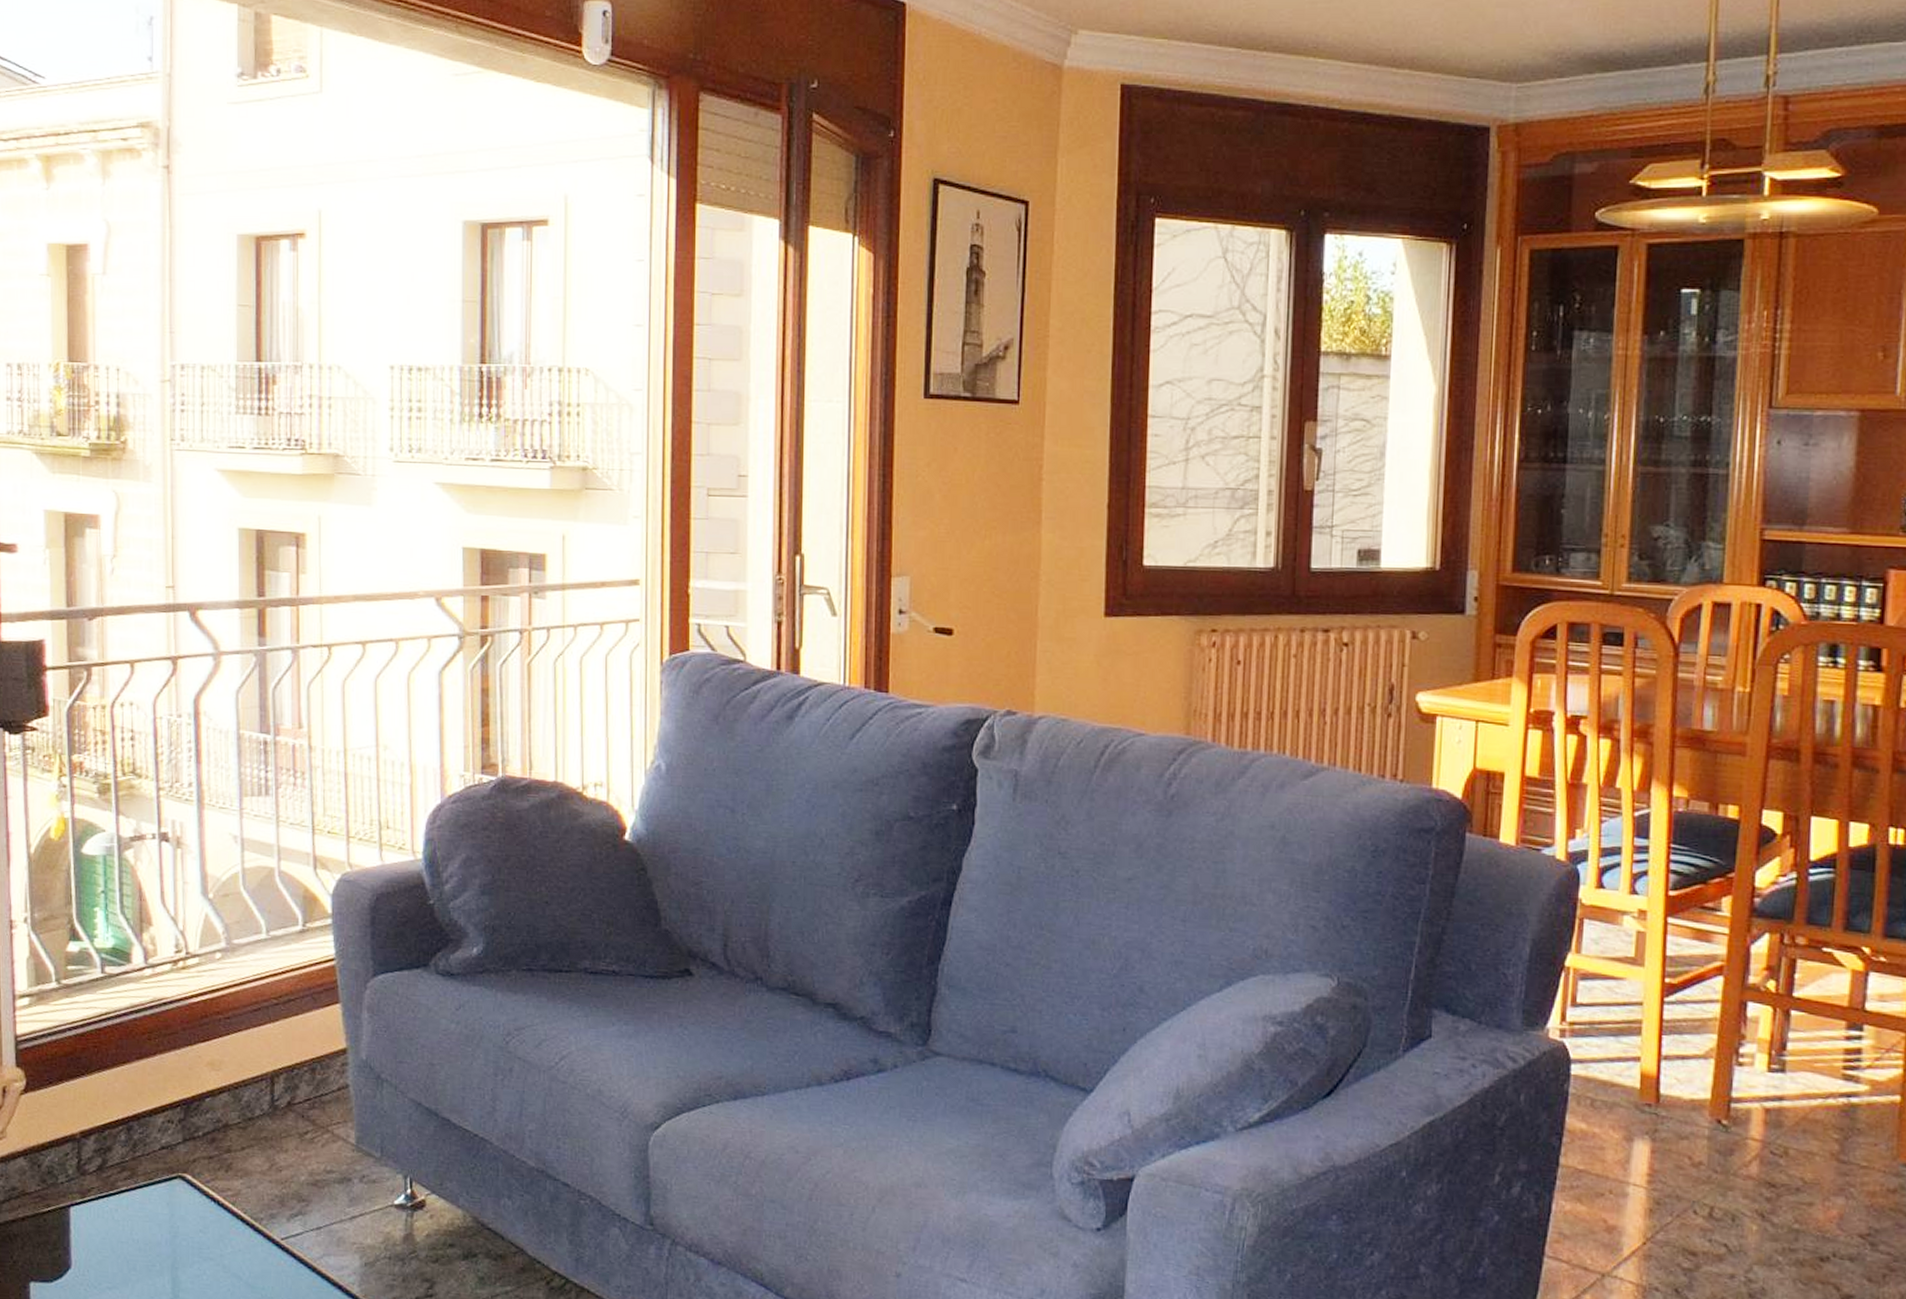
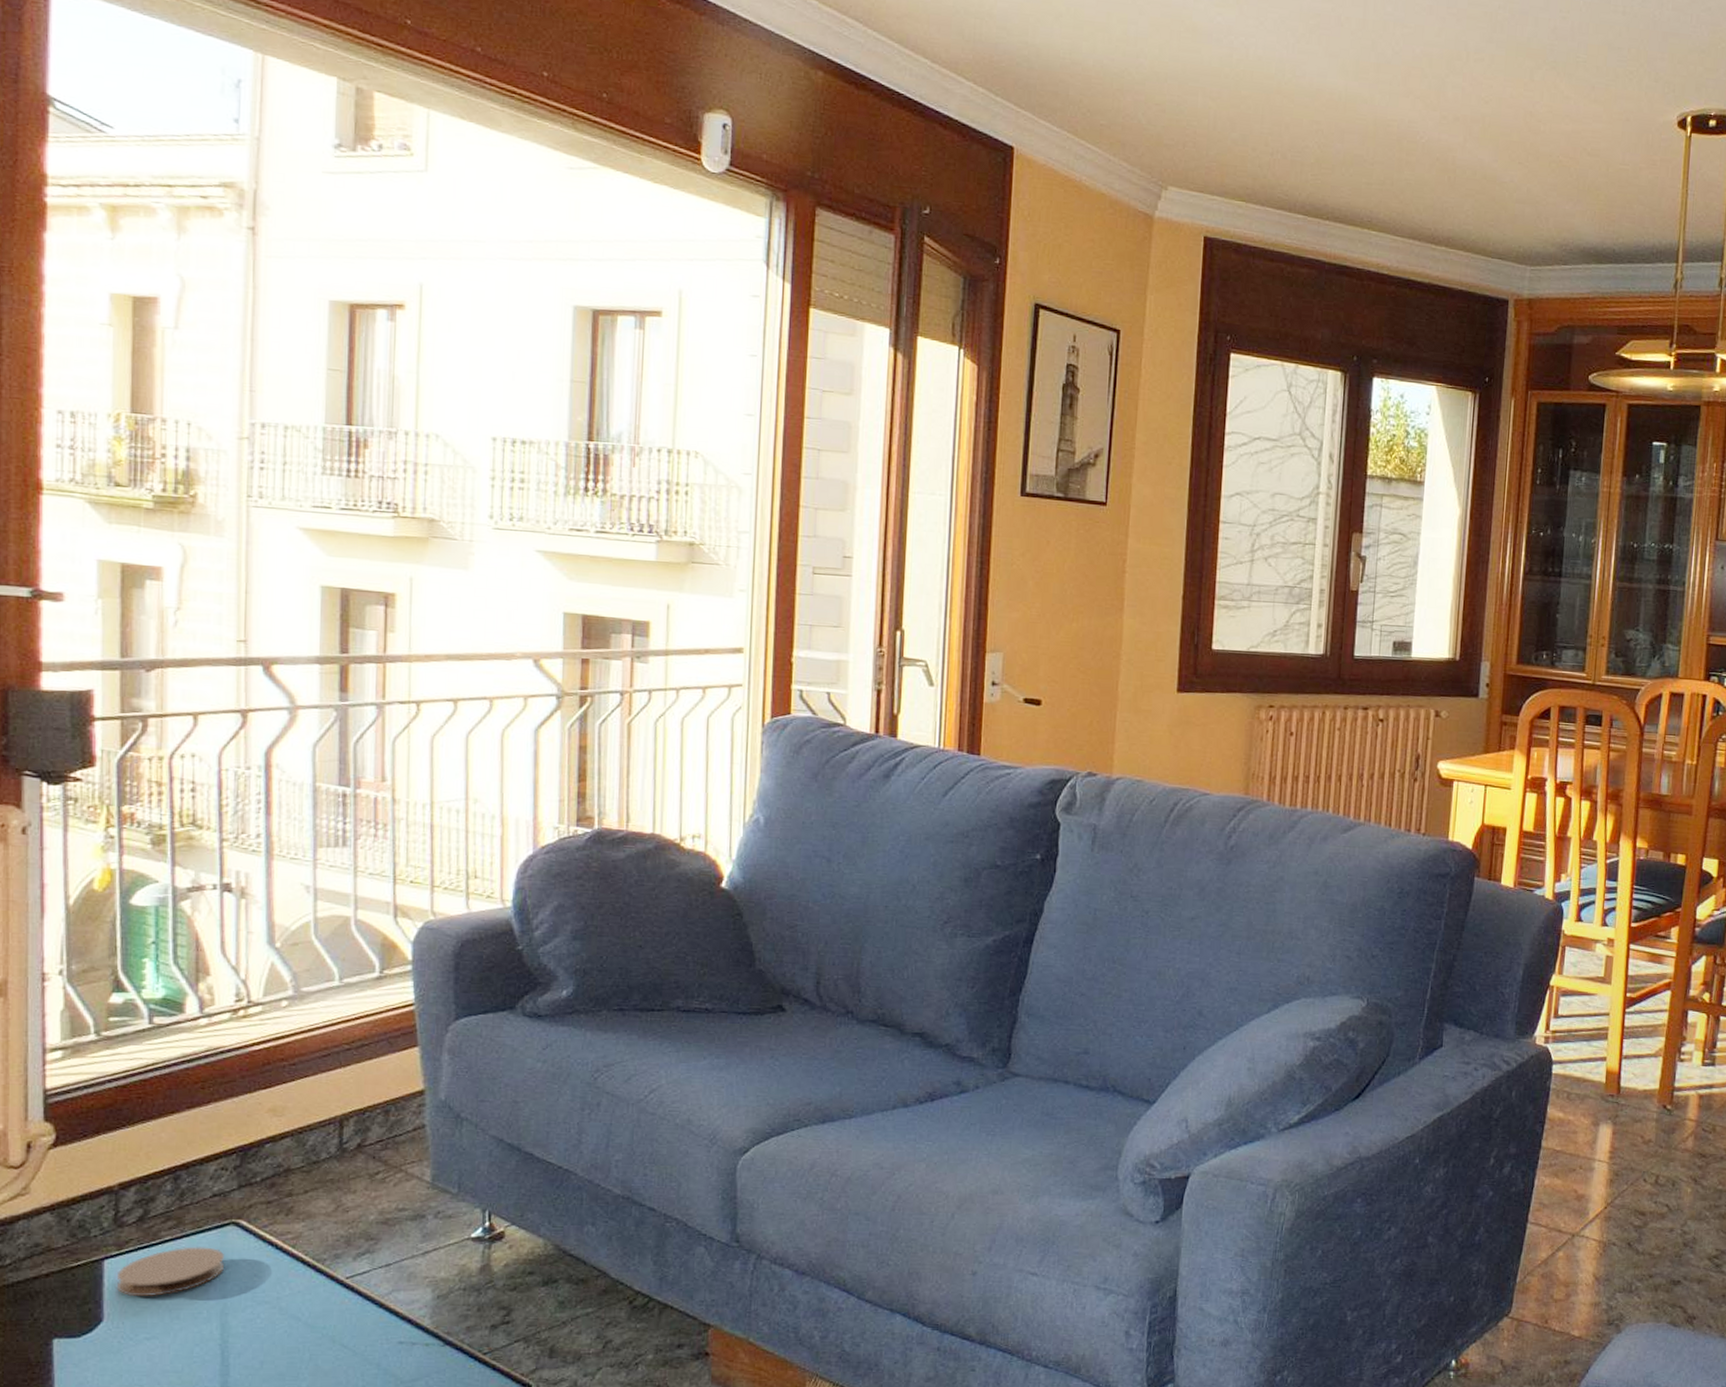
coaster: none [82,1198,173,1246] -> present [117,1246,224,1297]

